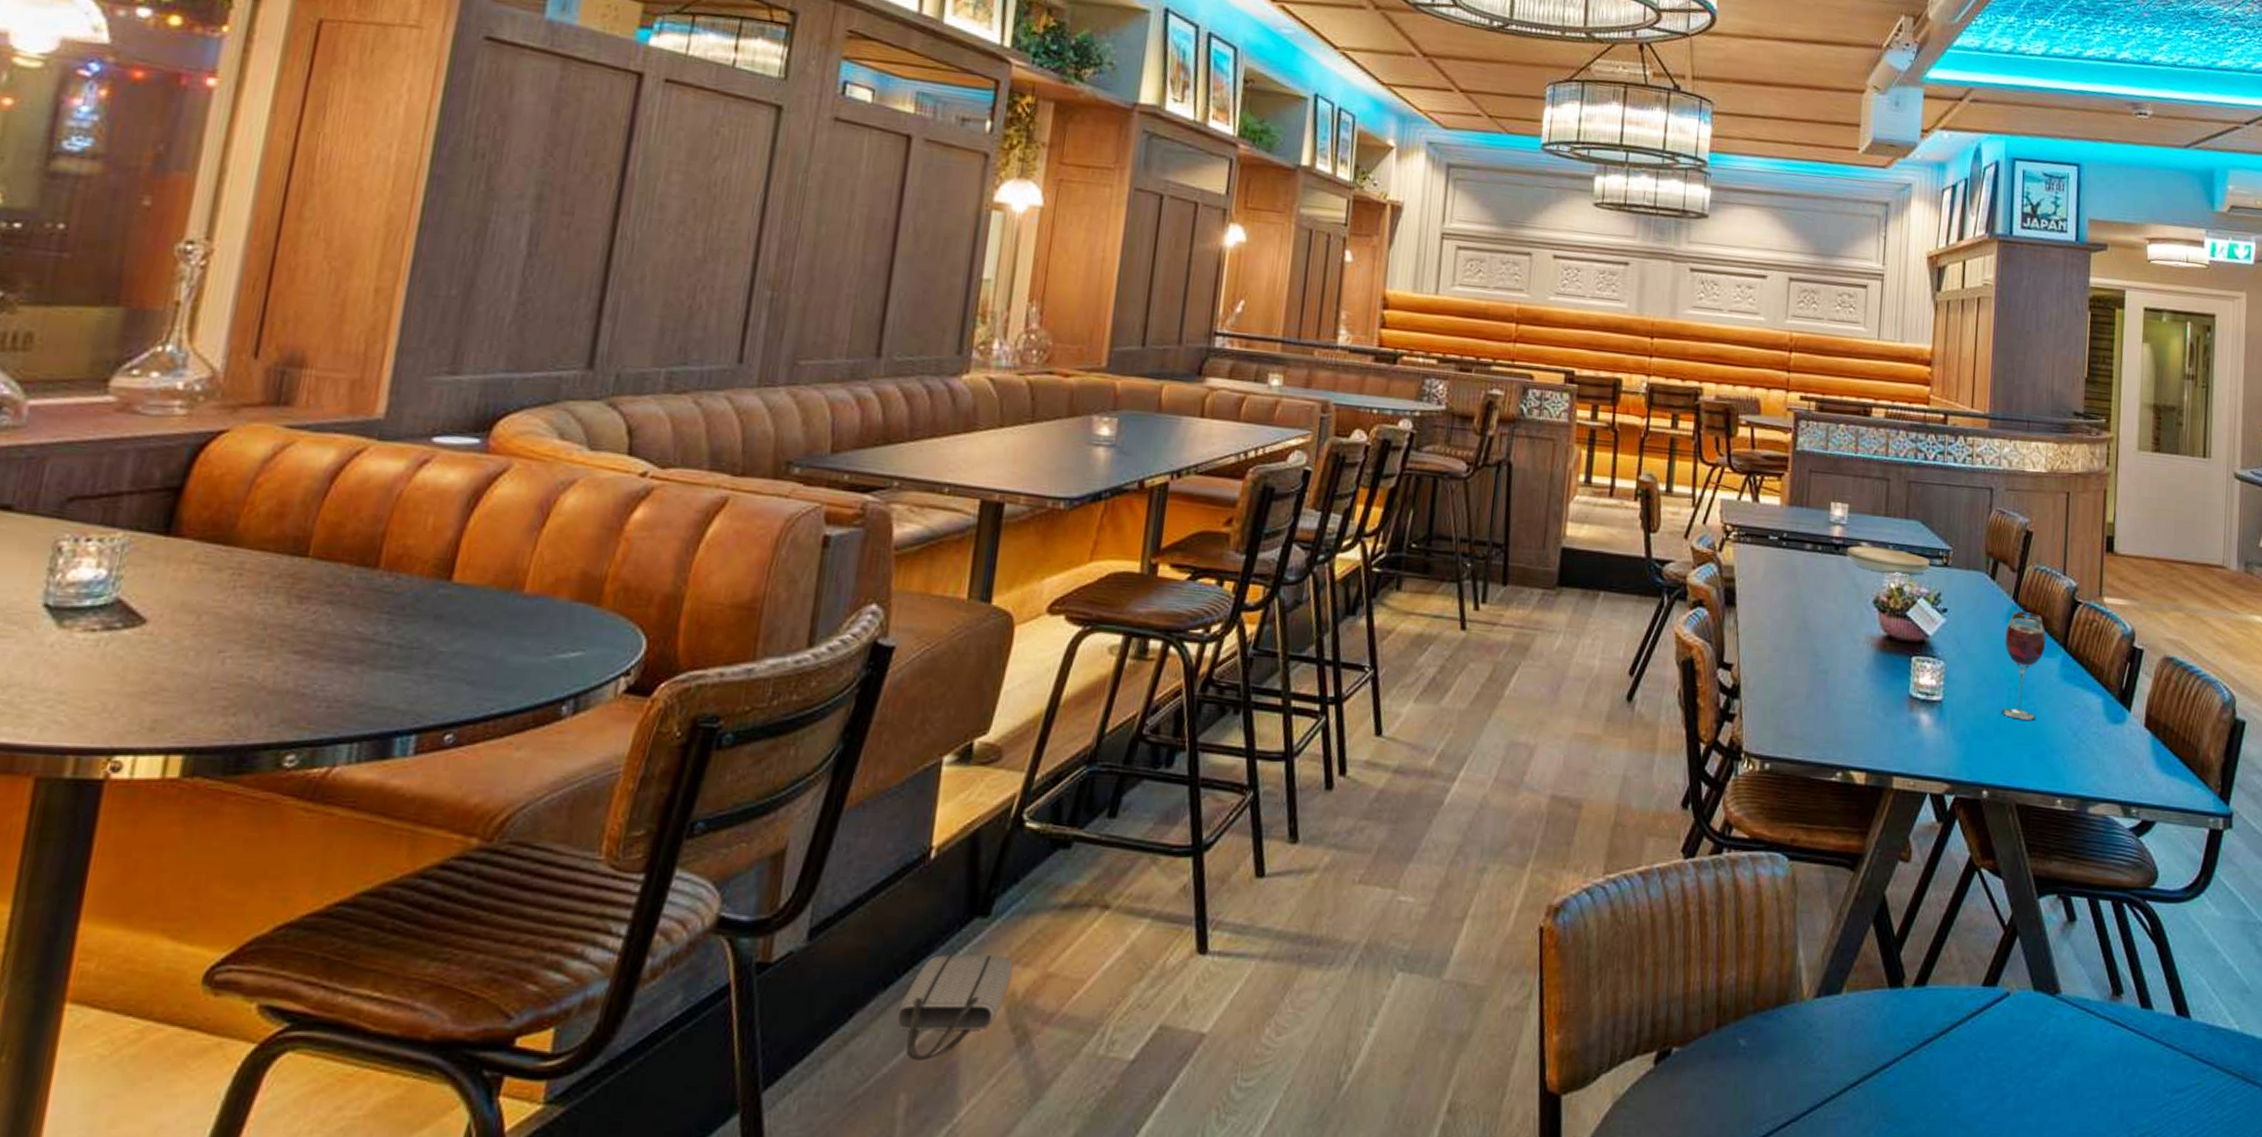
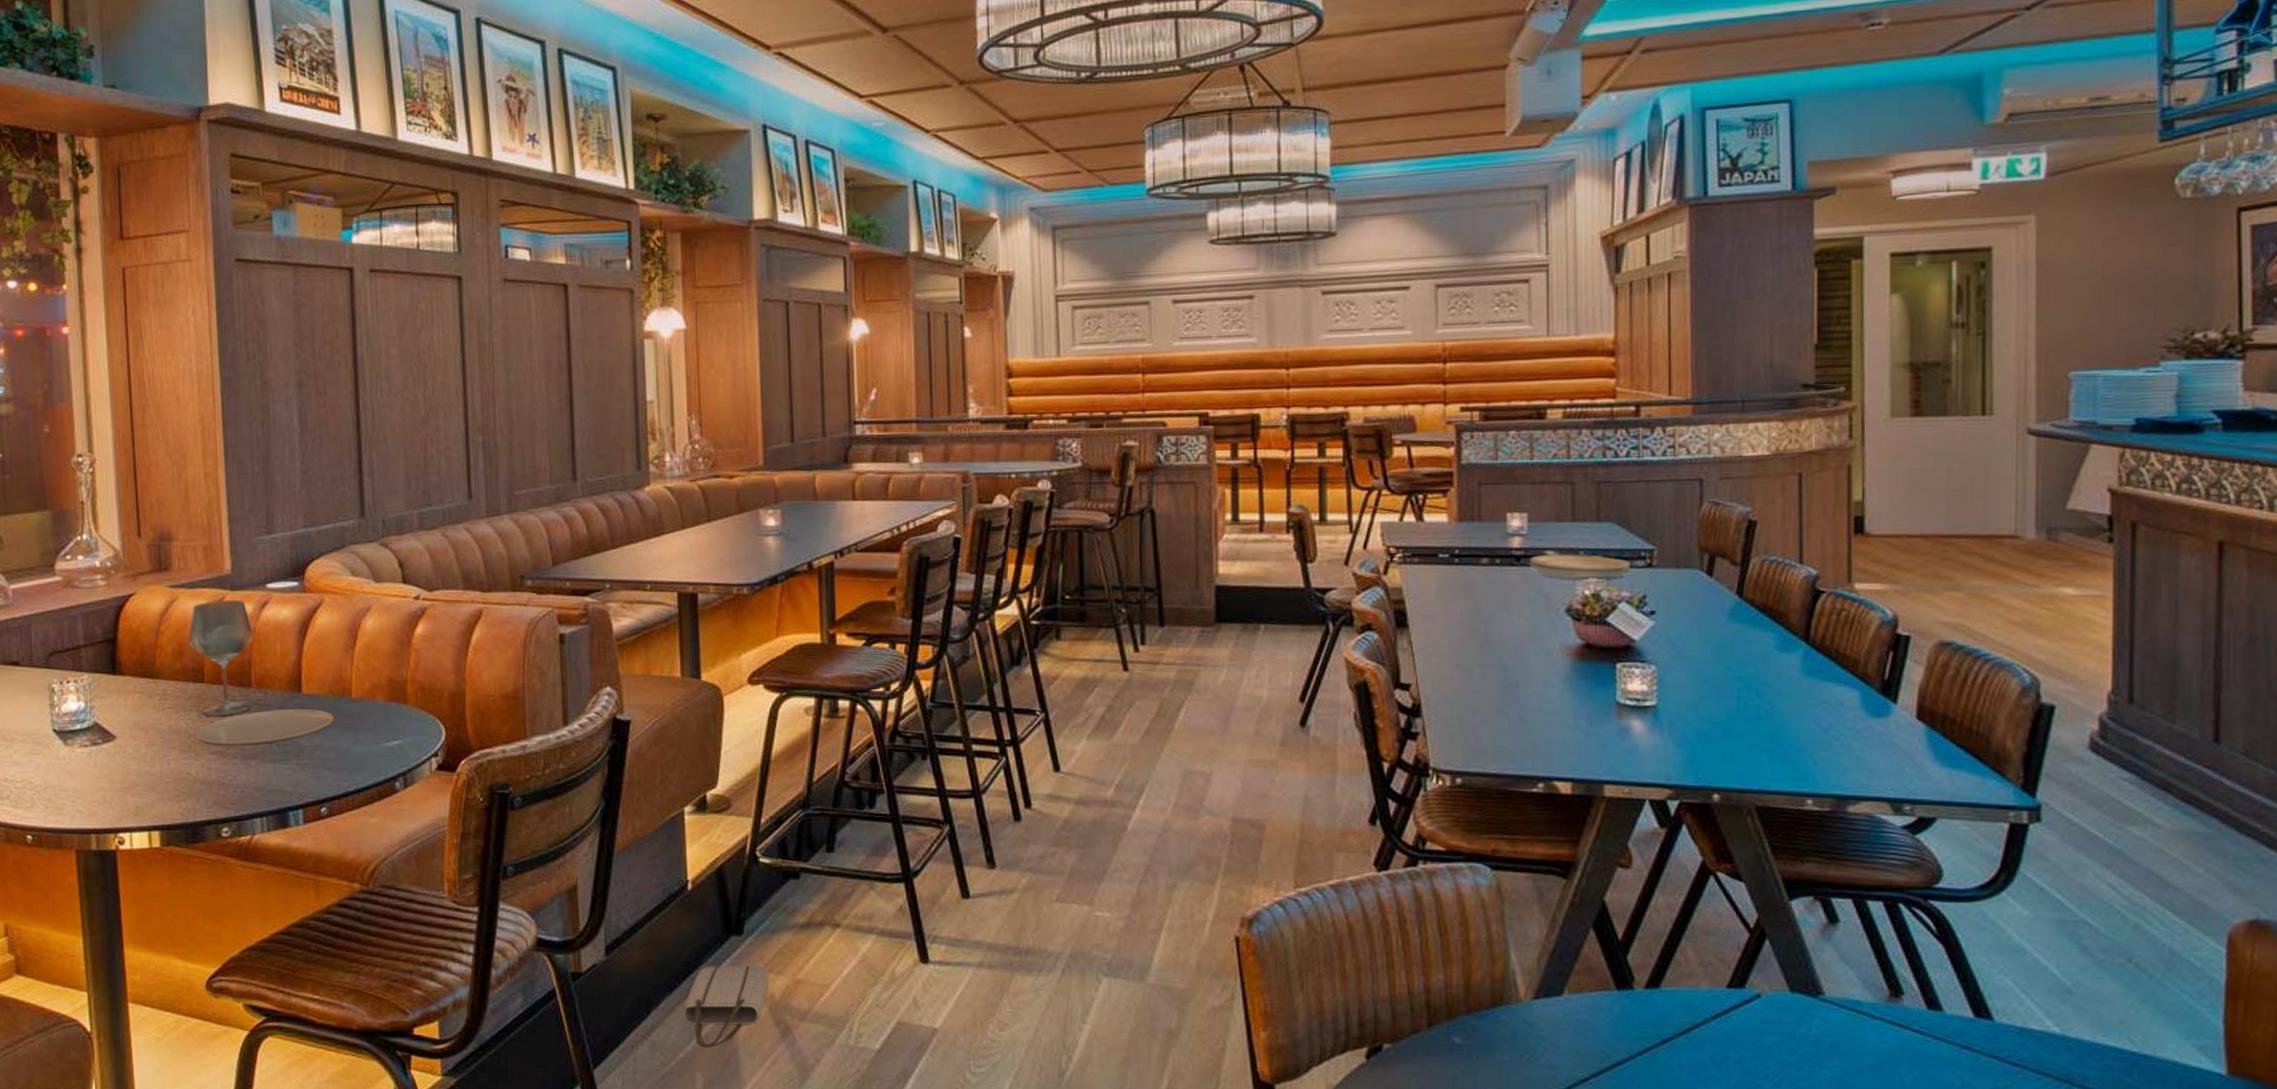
plate: none [275,600,492,646] -> present [195,708,334,746]
wine glass: none [292,451,400,603] -> present [189,600,254,716]
wineglass: present [2002,610,2046,720] -> none [1730,606,1782,720]

